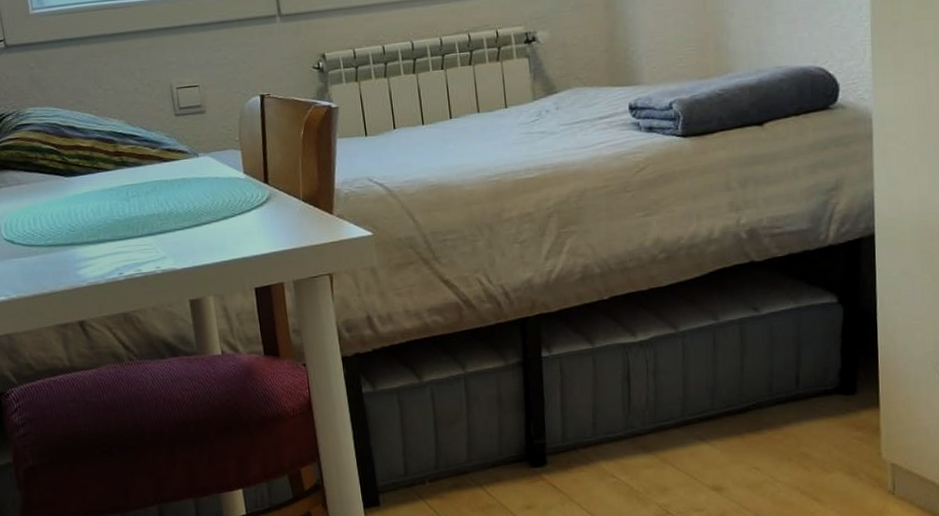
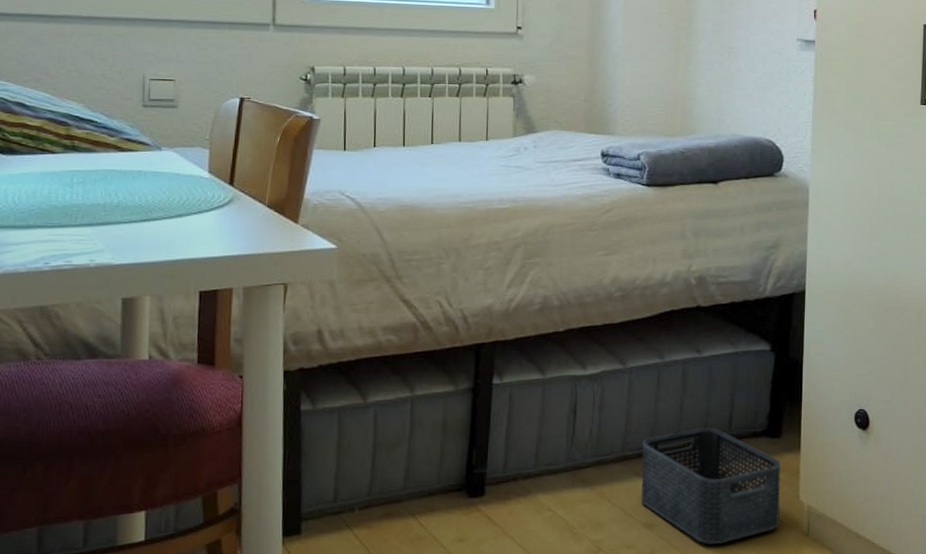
storage bin: none [702,388,860,506] -> present [640,427,781,545]

